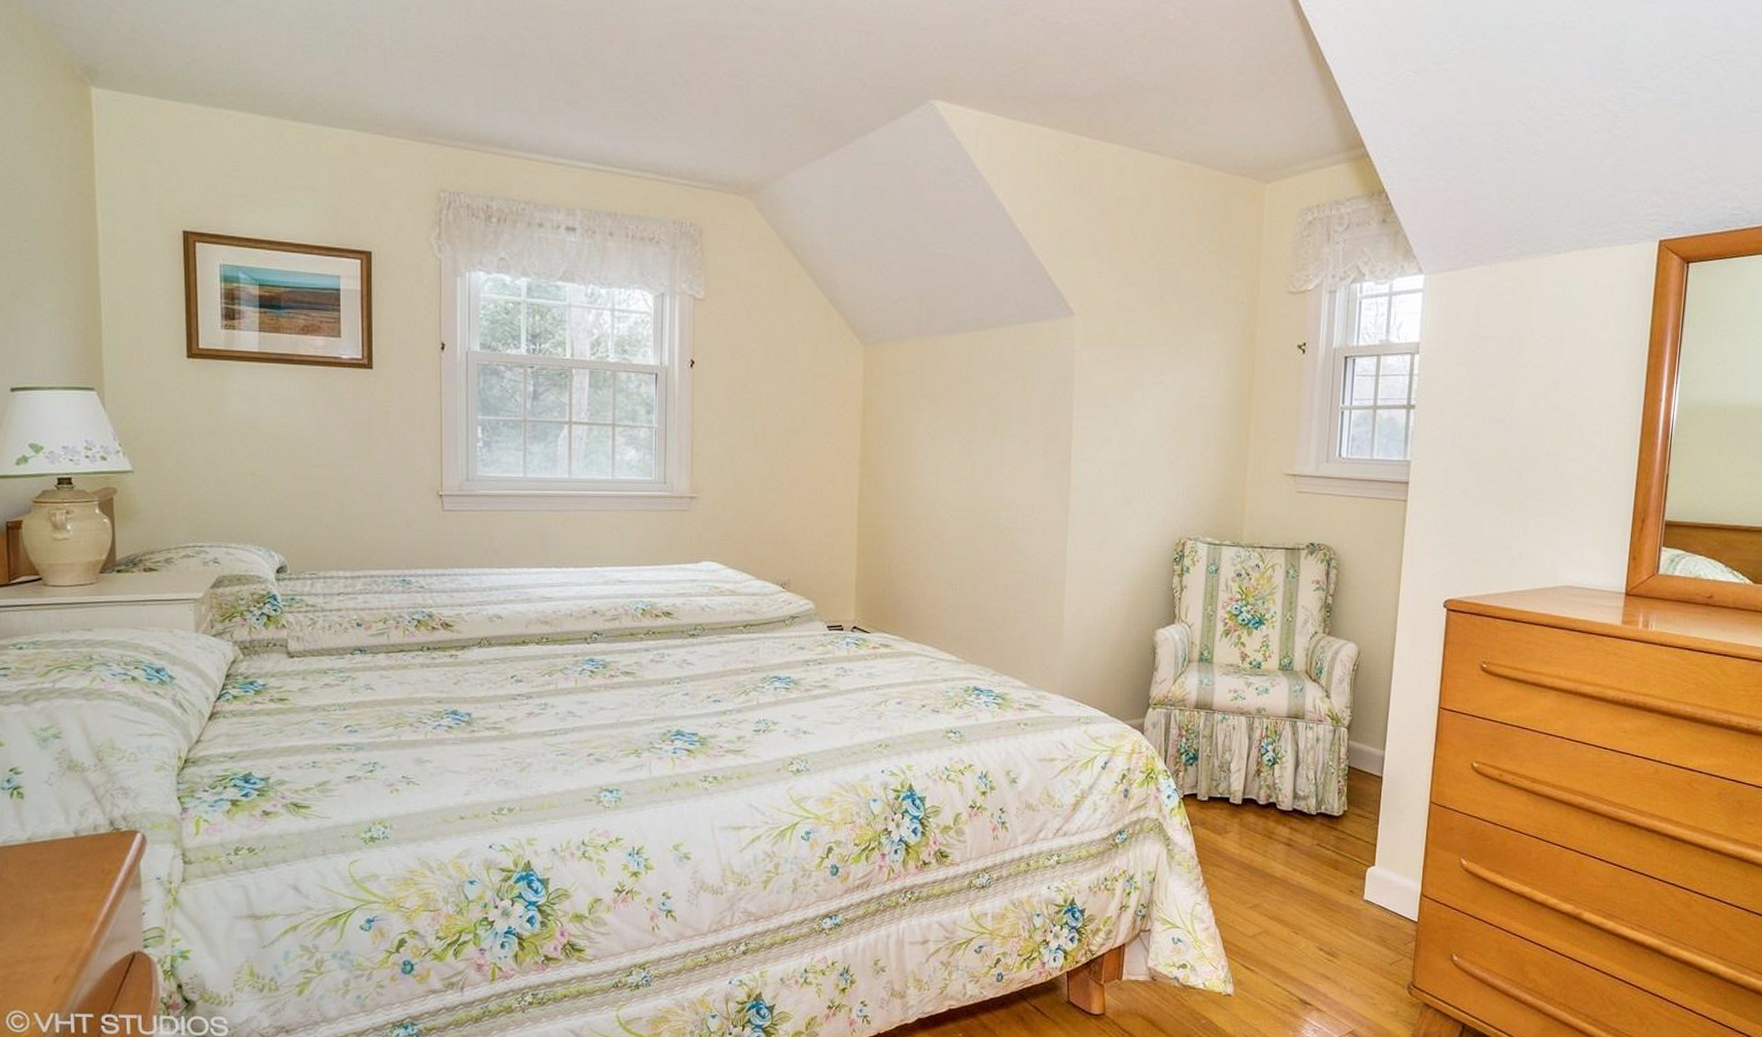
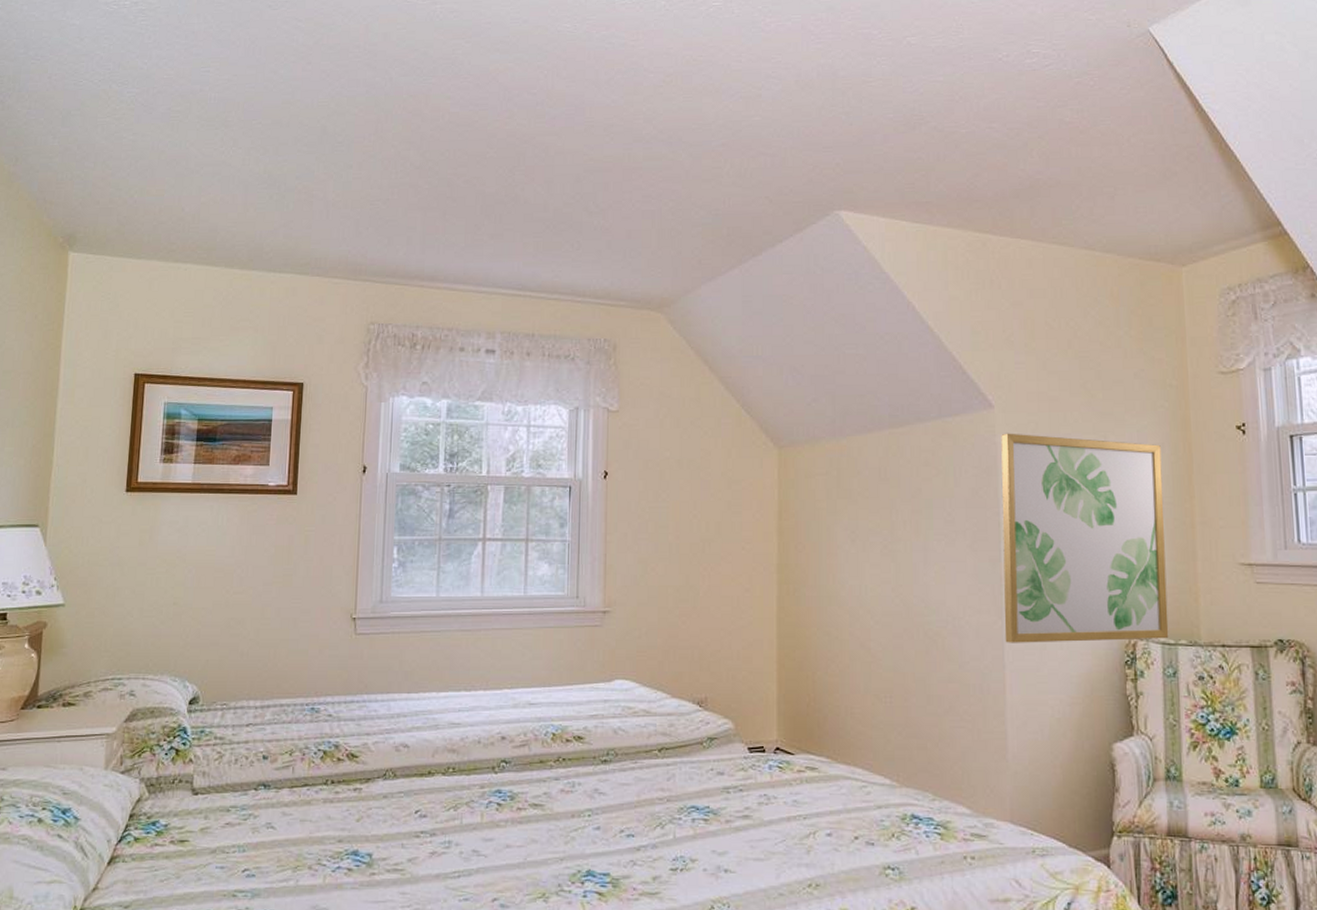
wall art: none [1068,341,1227,540] -> present [1001,433,1169,643]

